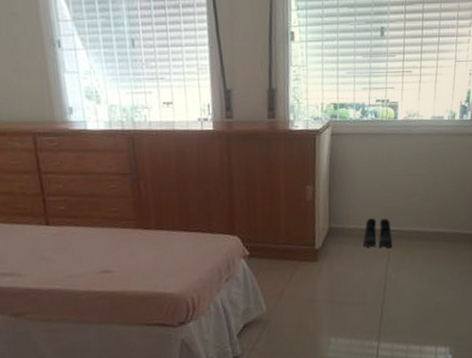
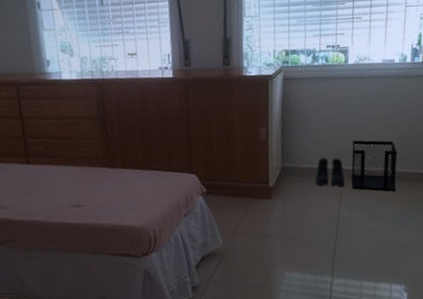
wastebasket: none [399,199,445,253] -> present [351,140,397,191]

